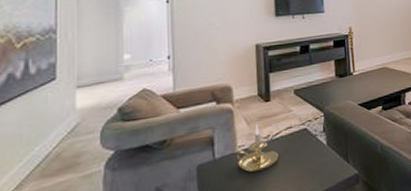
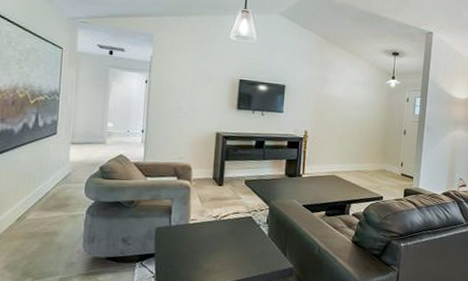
candle holder: present [233,123,279,173] -> none [186,203,224,244]

